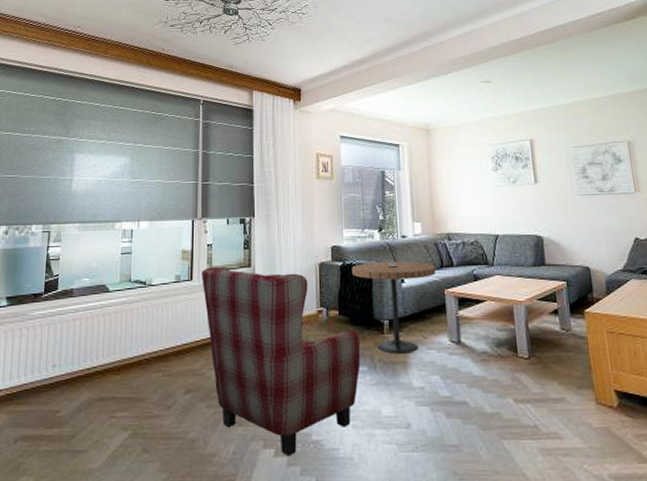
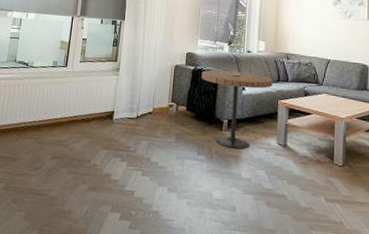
armchair: present [202,266,361,457] -> none [75,57,202,221]

